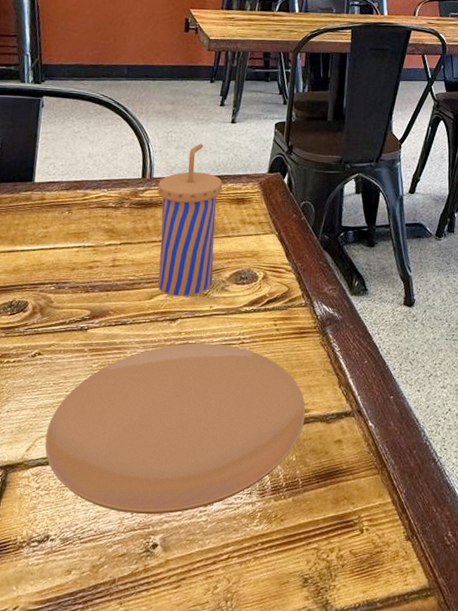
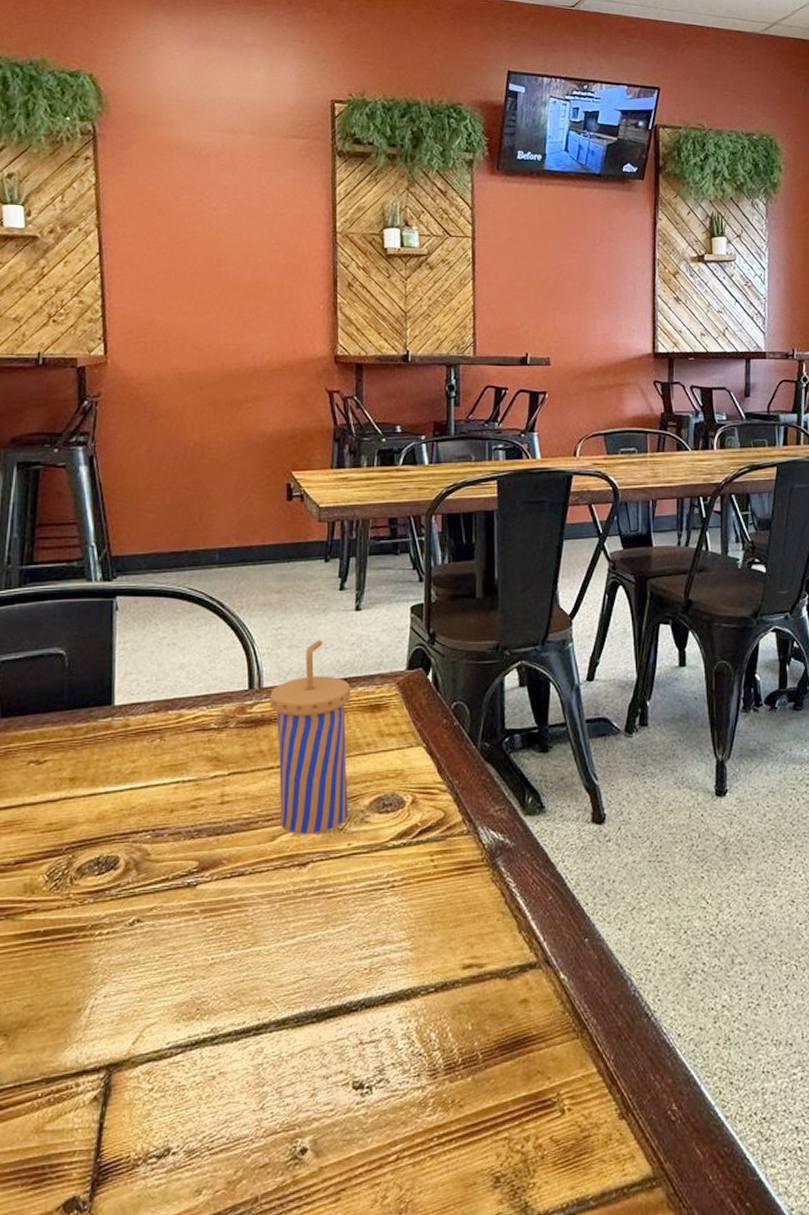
plate: present [44,343,306,515] -> none [155,890,480,1113]

